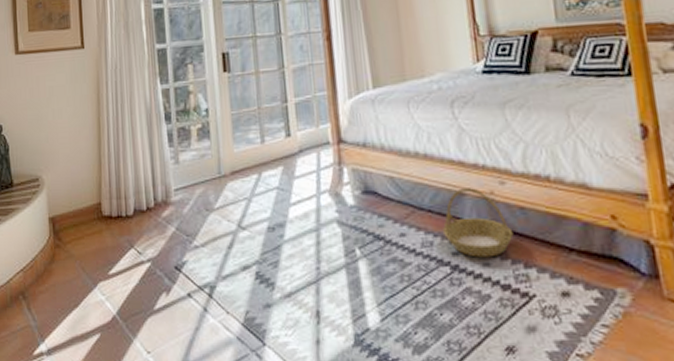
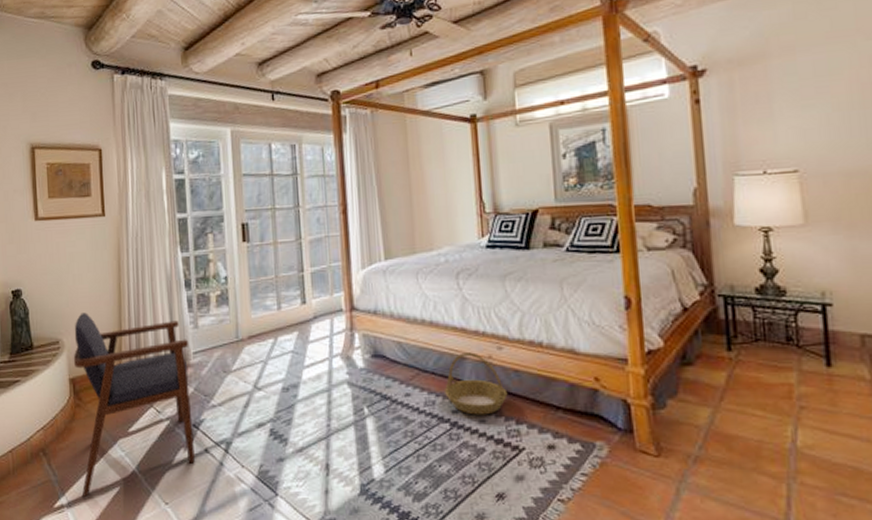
armchair: none [53,148,179,344] -> present [73,312,196,497]

